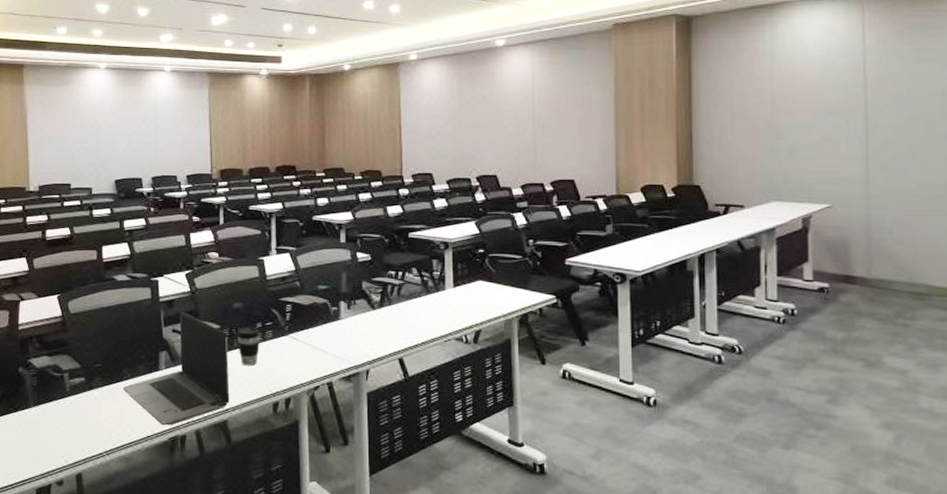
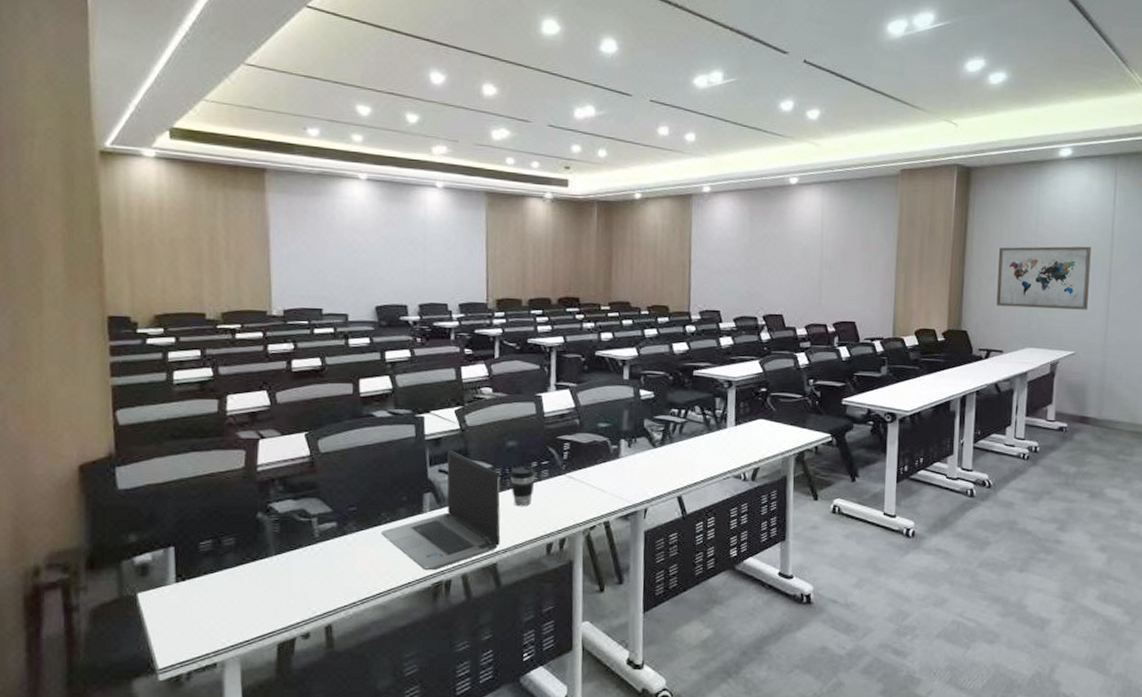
wall art: none [729,90,842,159] -> present [996,246,1091,310]

